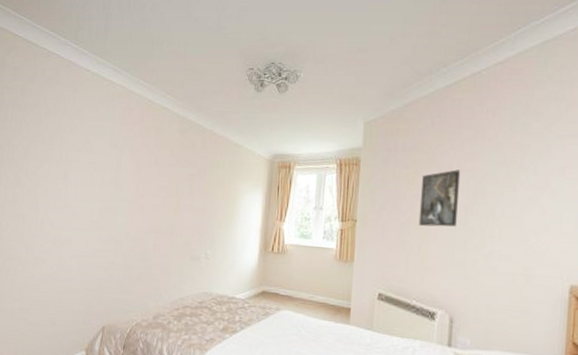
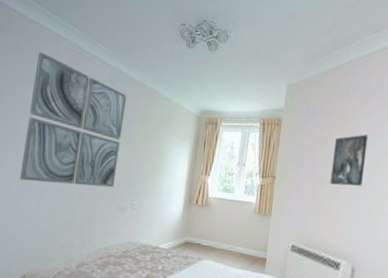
wall art: none [97,108,197,238] -> present [20,52,126,188]

